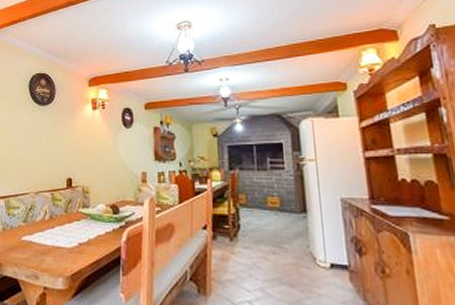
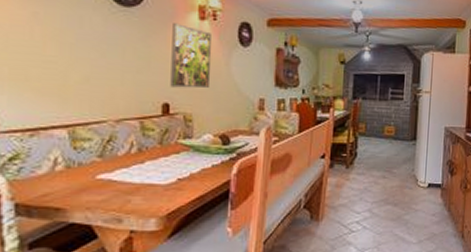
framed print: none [72,114,102,165] -> present [170,23,211,89]

